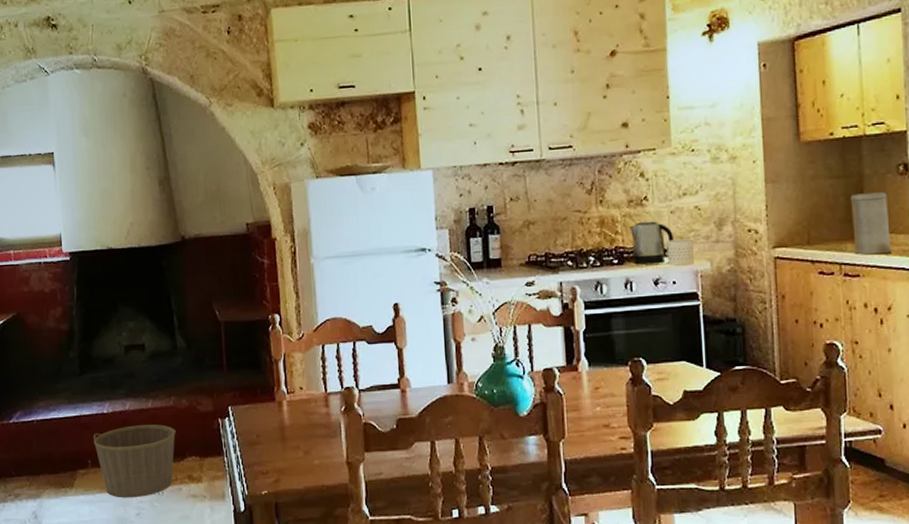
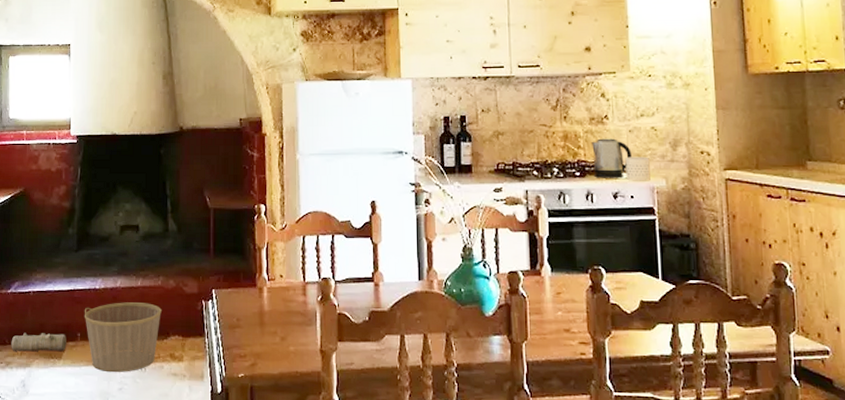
decorative log: none [18,462,77,483] -> present [11,332,67,352]
canister: present [850,192,891,255] -> none [795,124,835,182]

